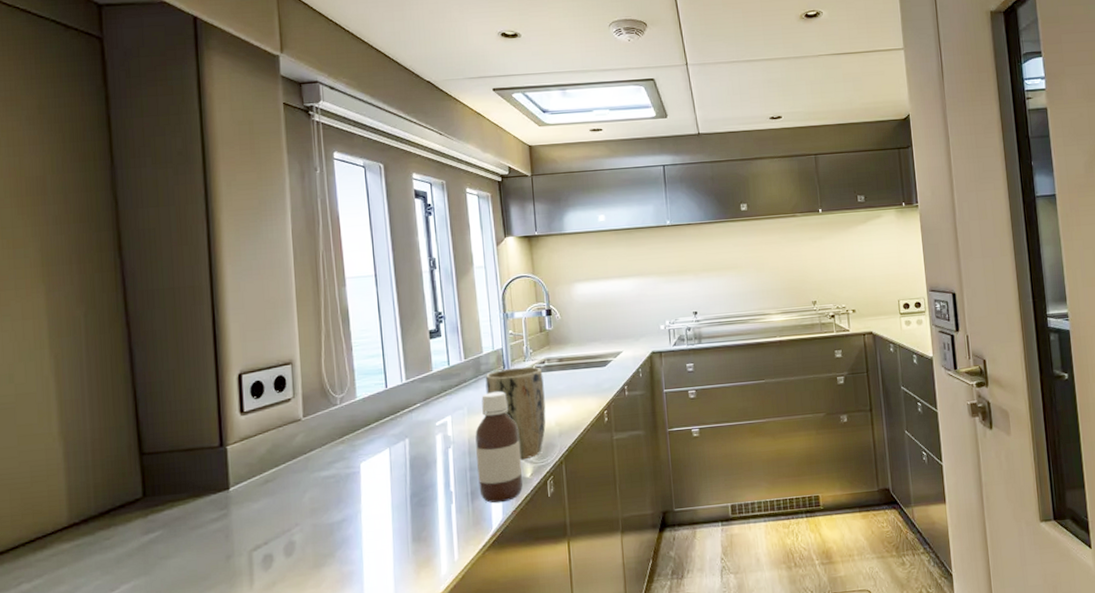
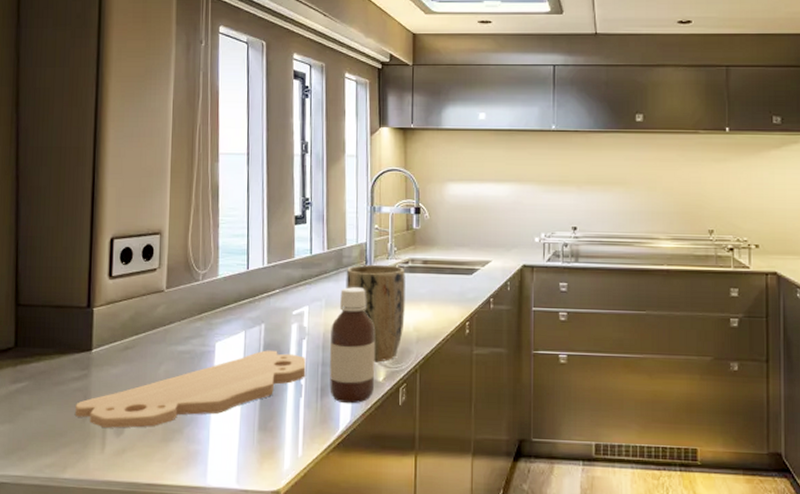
cutting board: none [217,462,455,564] -> present [75,350,306,428]

